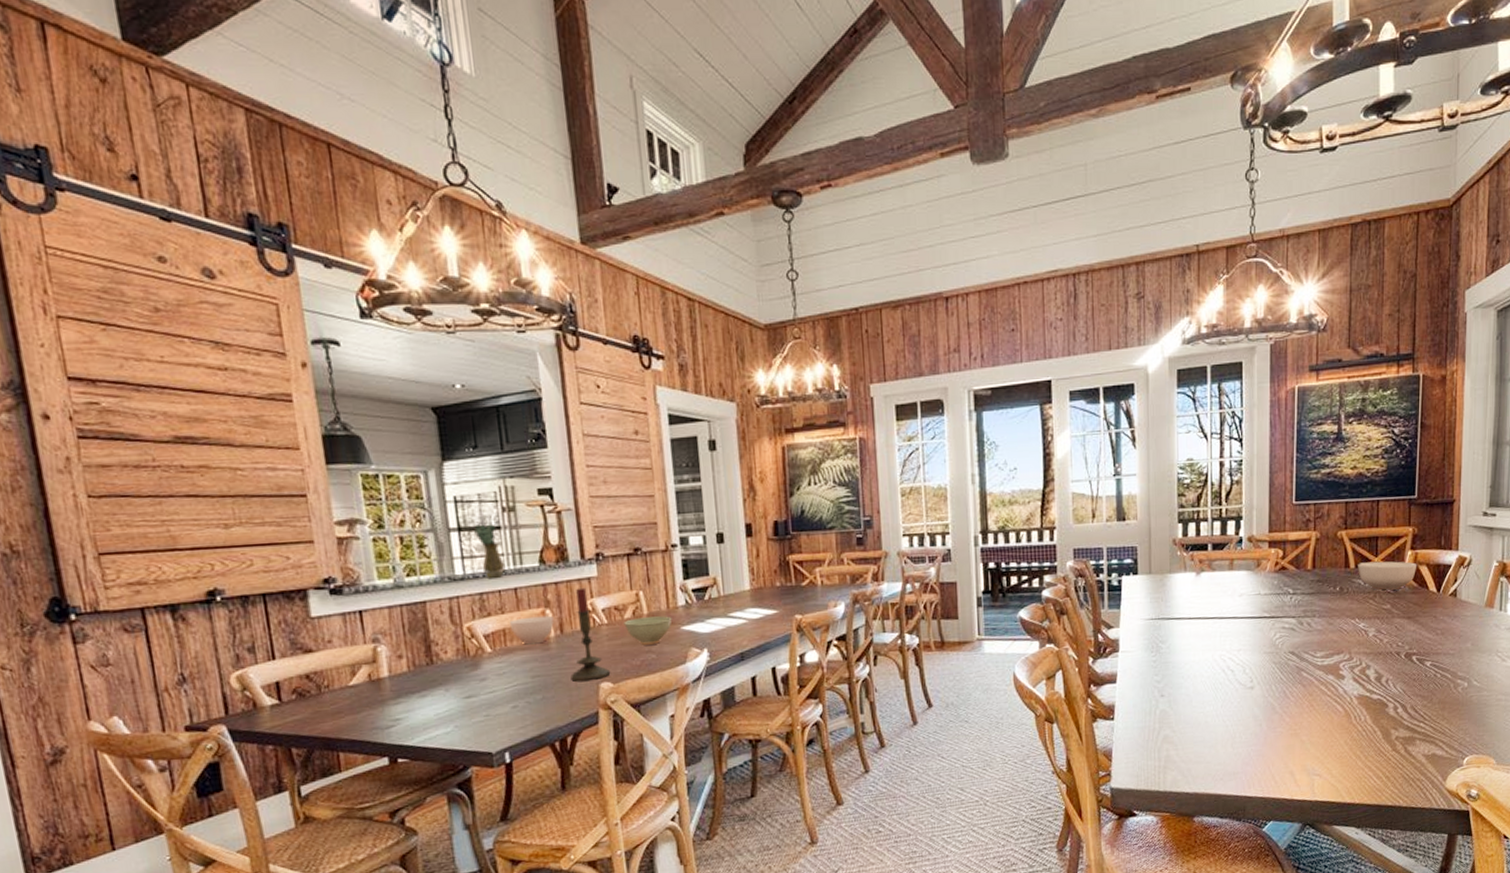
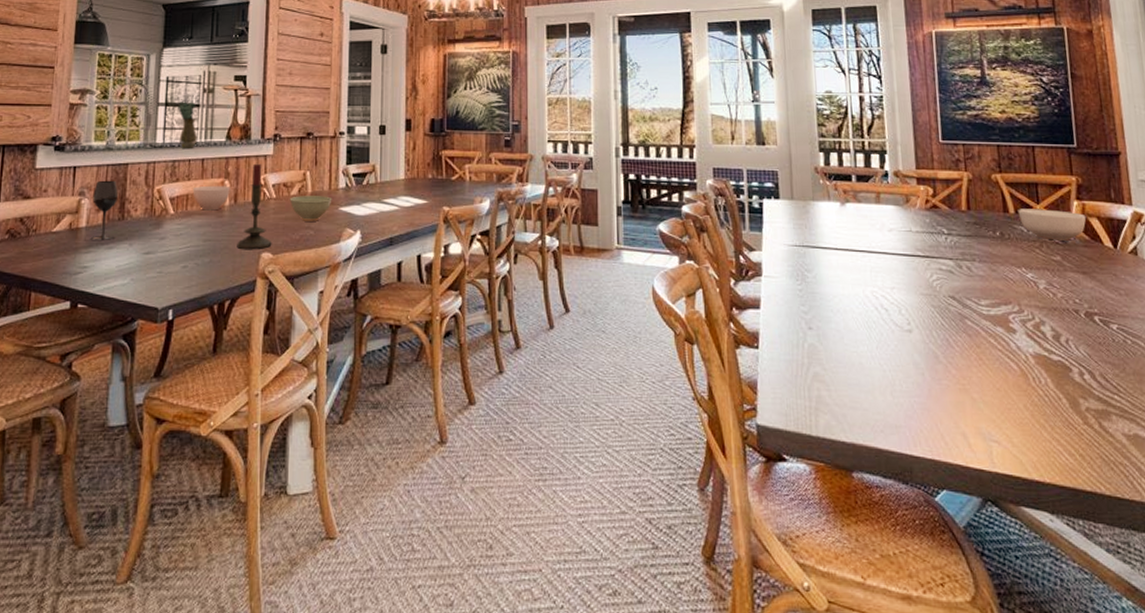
wineglass: none [389,621,428,691] -> present [90,180,119,241]

